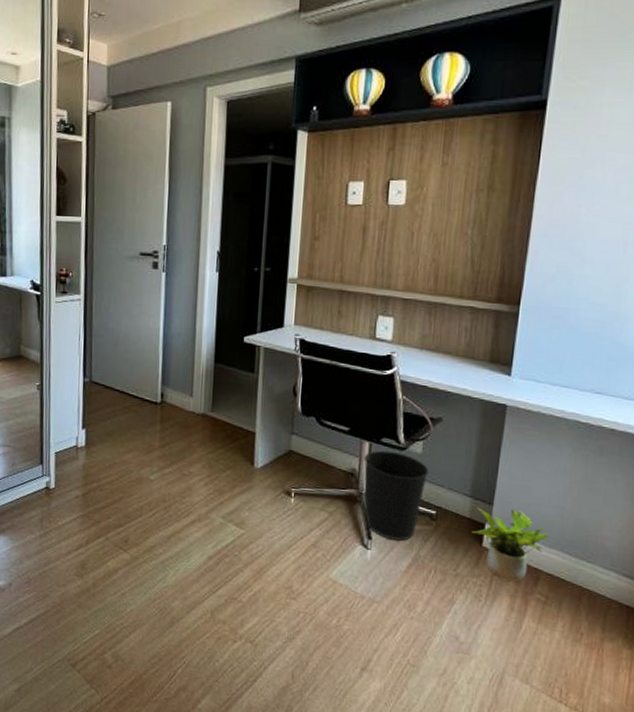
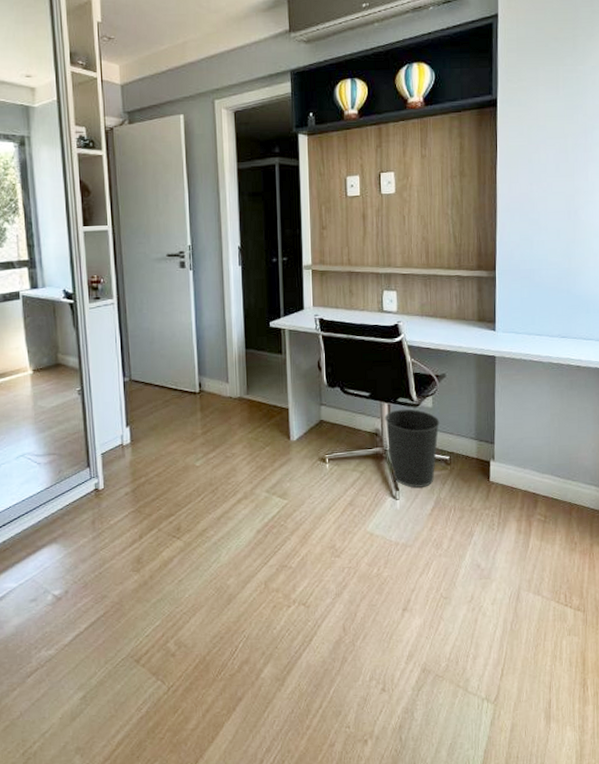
potted plant: present [472,508,550,582] -> none [480,445,542,508]

